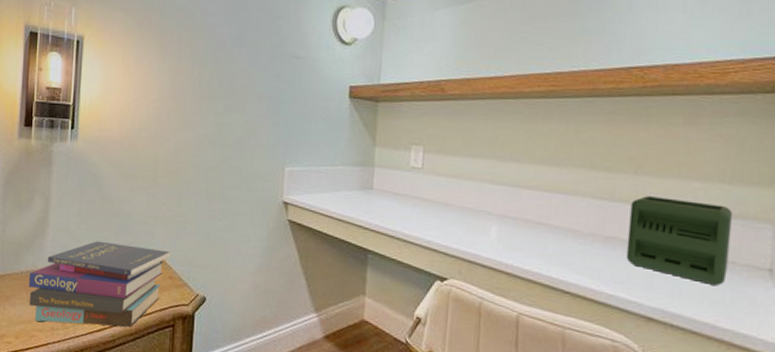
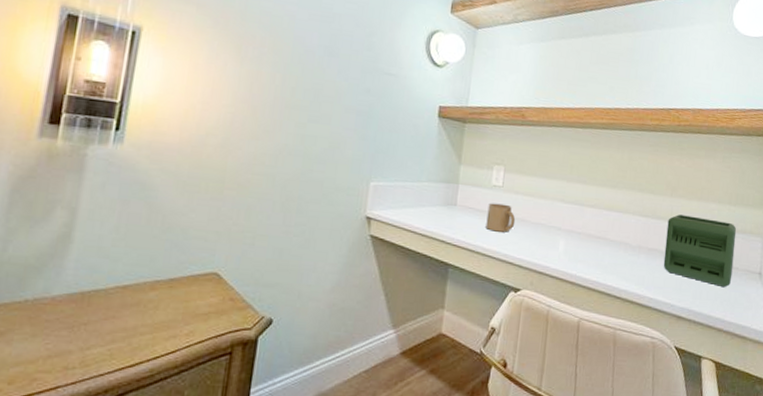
books: present [28,240,171,327] -> none [33,260,234,361]
mug: none [405,186,439,218] -> present [486,203,516,233]

